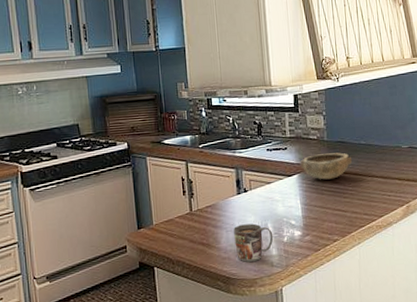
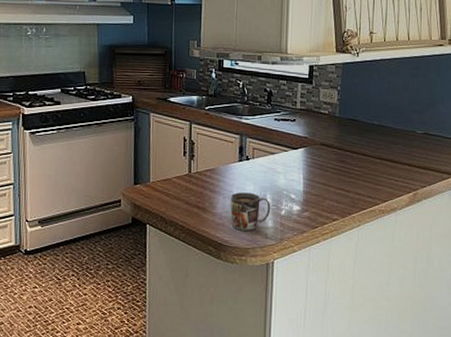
bowl: present [300,152,353,180] -> none [307,130,363,157]

